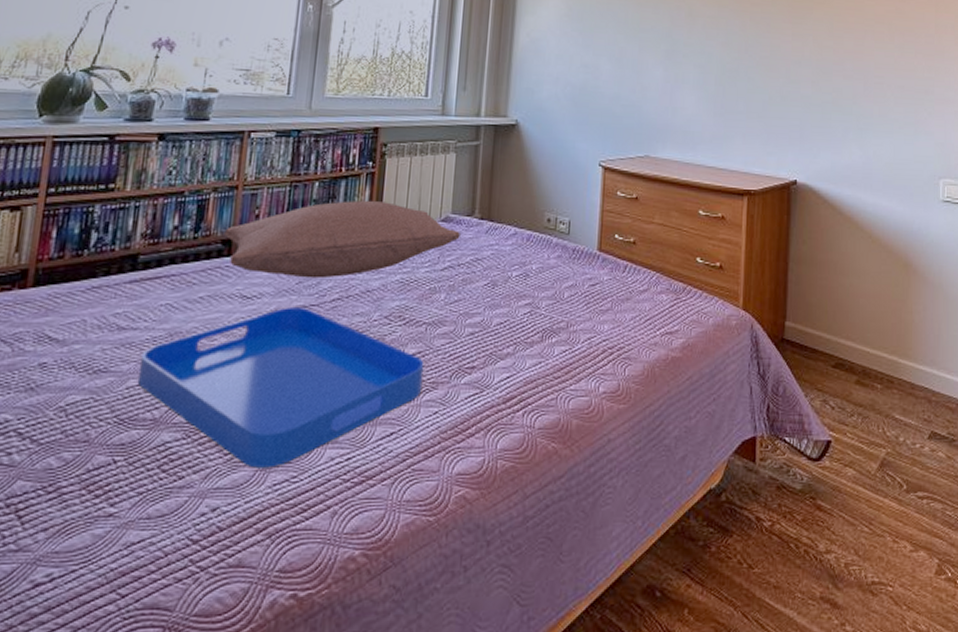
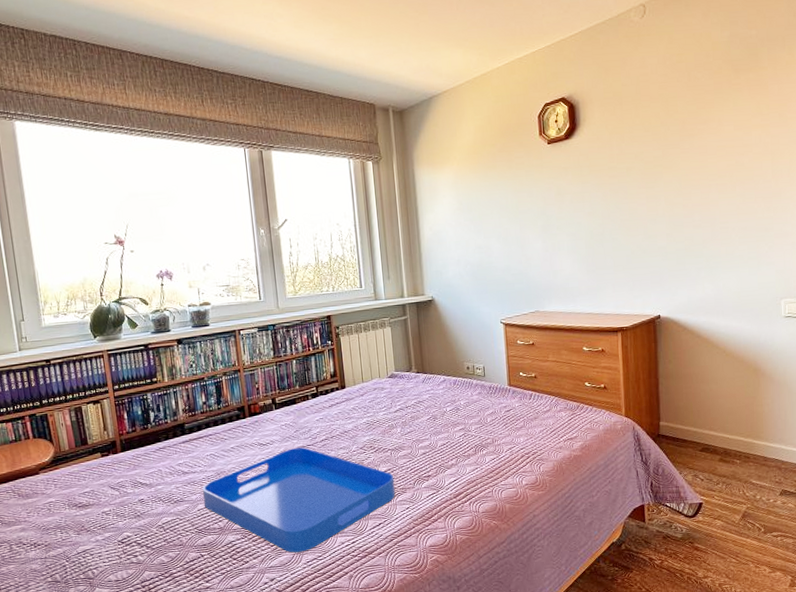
pillow: present [224,200,460,279] -> none [238,368,404,428]

